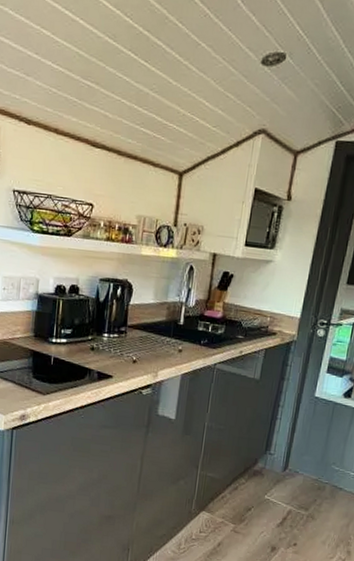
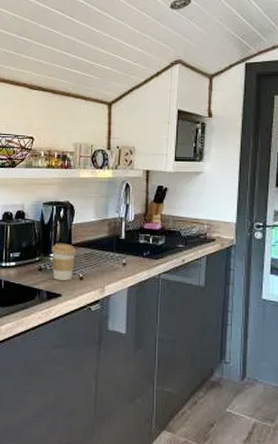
coffee cup: none [105,323,132,363] -> present [51,243,76,280]

